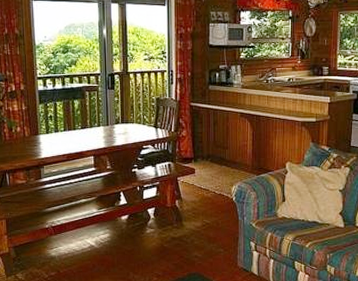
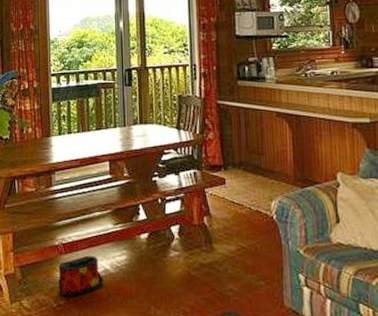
bag: none [49,235,89,269] -> present [58,255,104,297]

